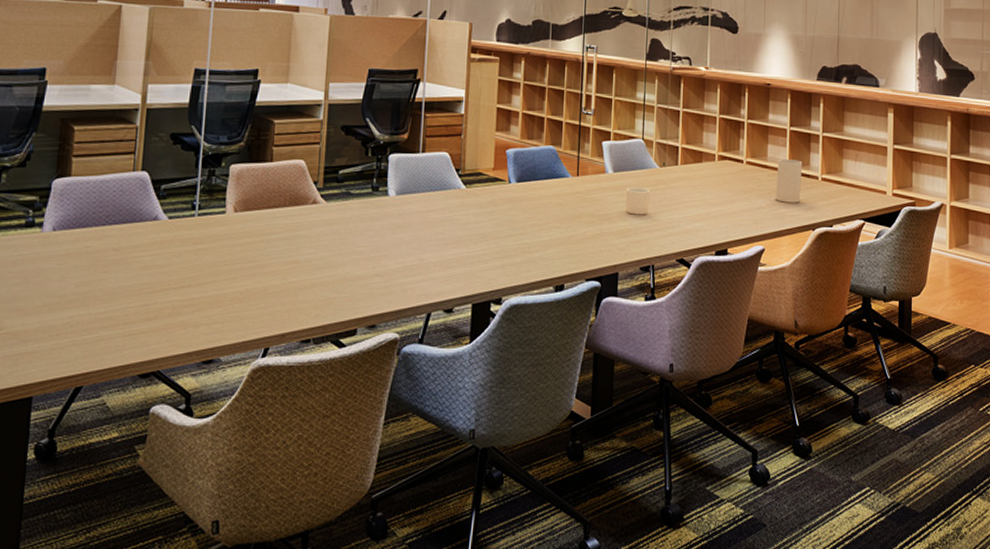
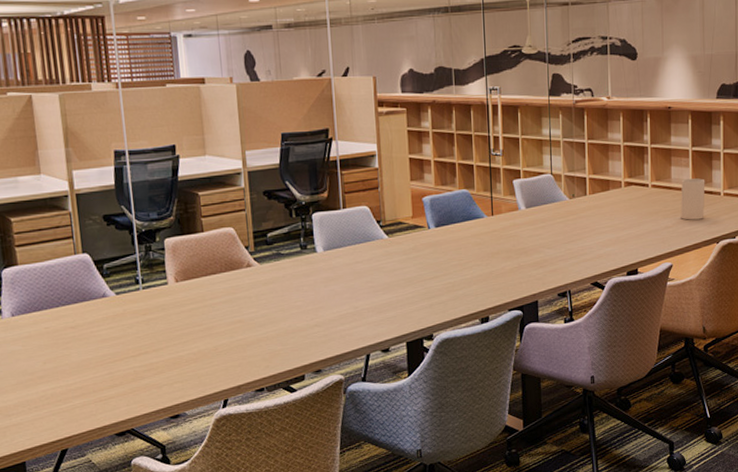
mug: present [626,187,650,215] -> none [539,220,563,246]

